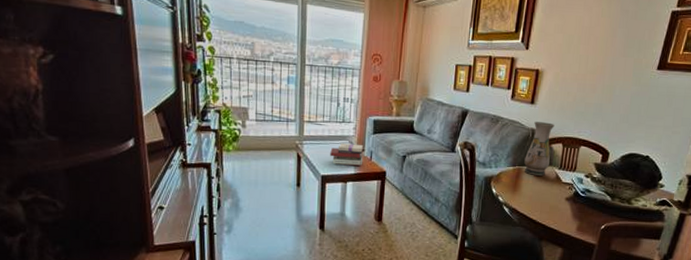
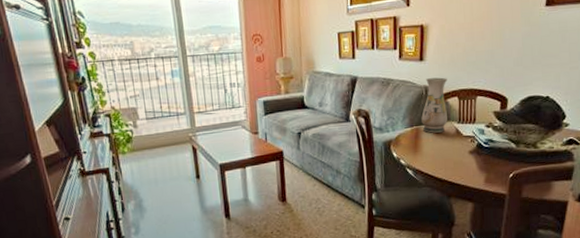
books: present [330,143,363,167] -> none [224,127,259,151]

